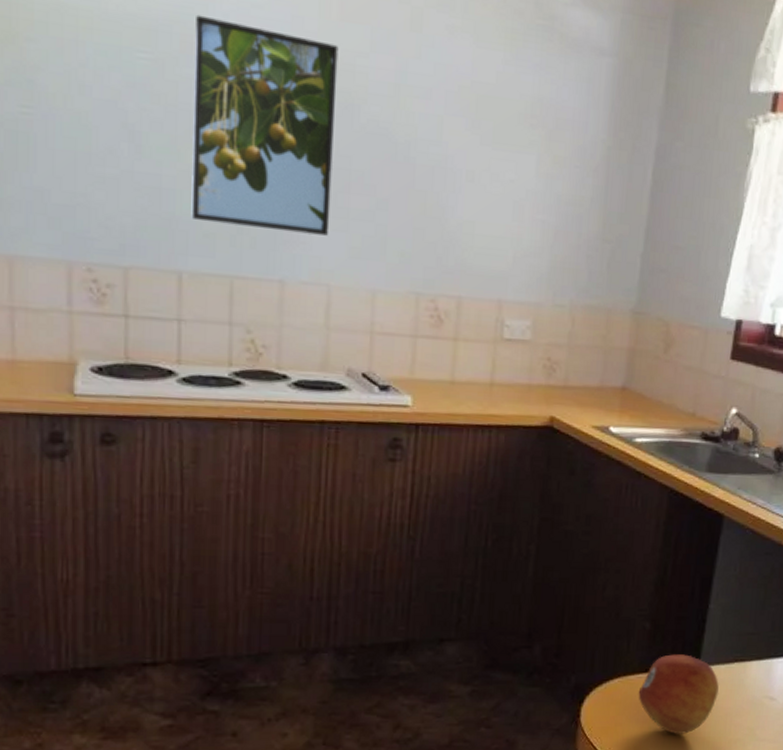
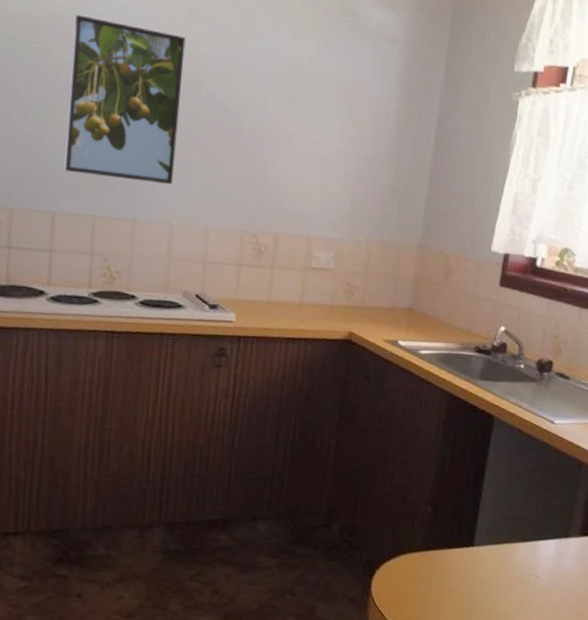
fruit: present [638,654,719,734] -> none [421,535,491,606]

